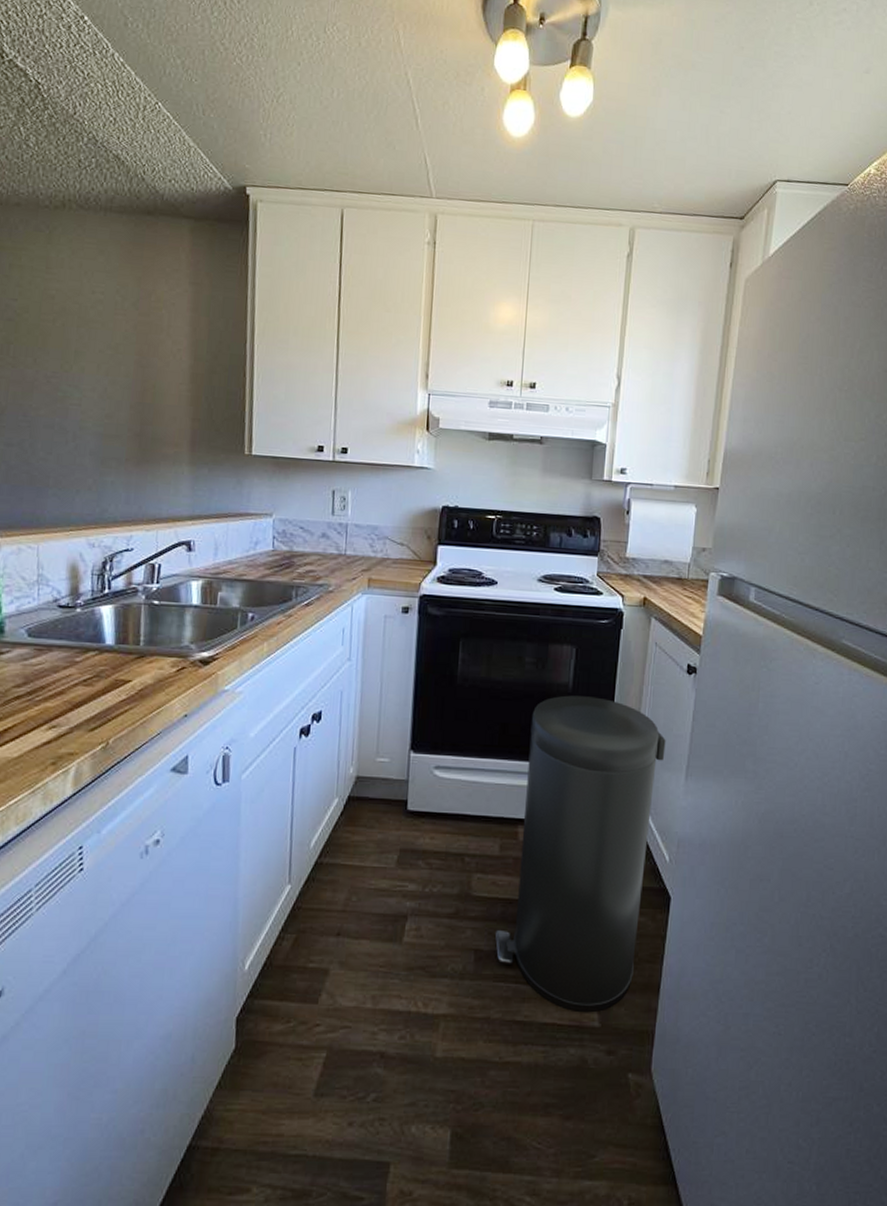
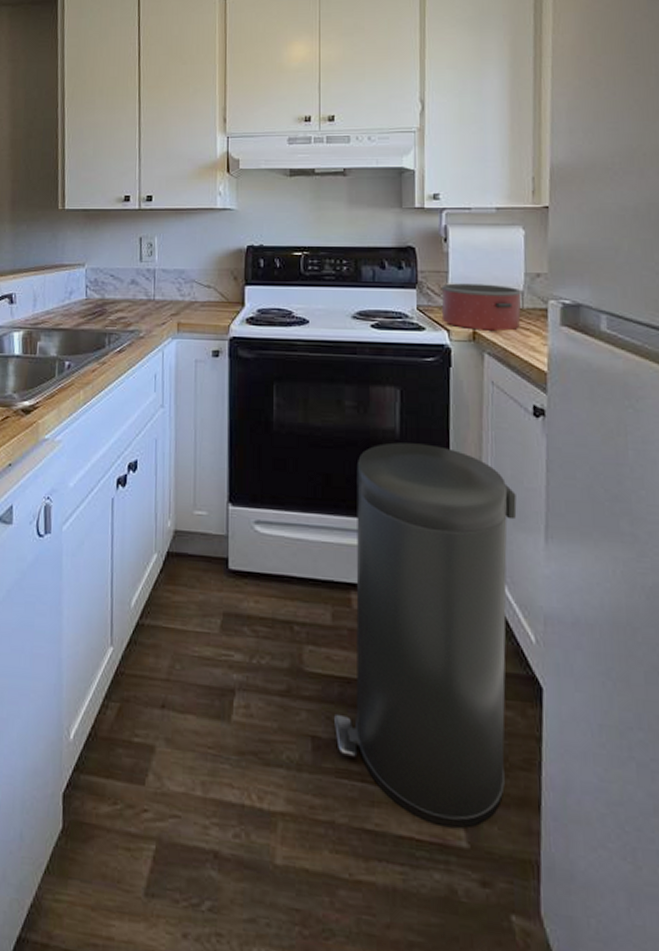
cooking pot: none [618,553,688,598] -> present [441,283,522,331]

